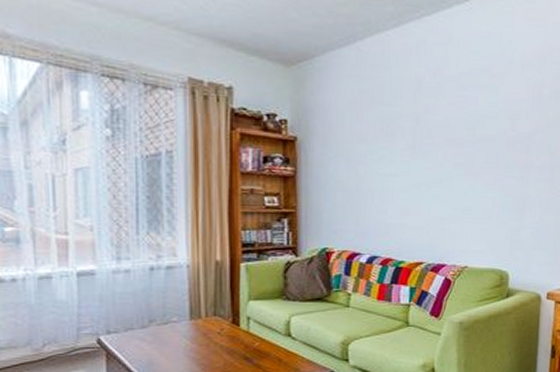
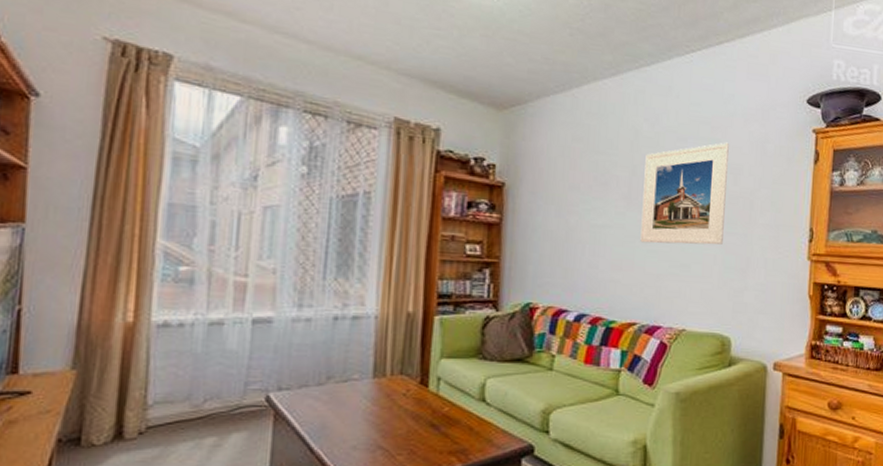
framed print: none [425,89,508,189] -> present [640,142,730,245]

